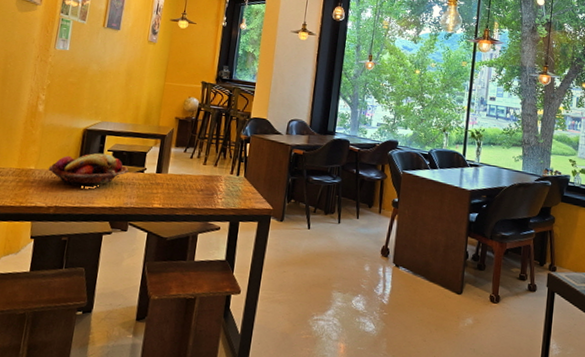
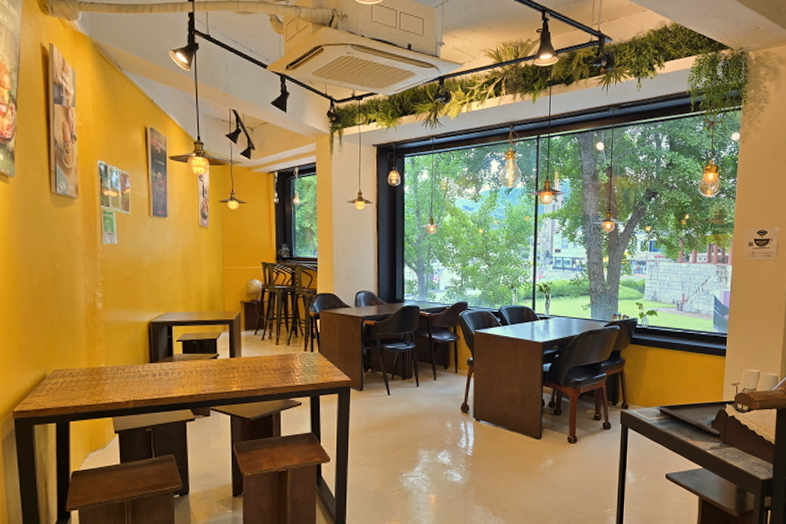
fruit basket: present [48,153,129,187] -> none [119,344,202,379]

